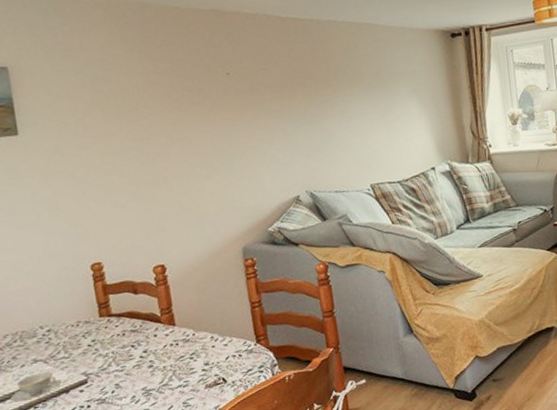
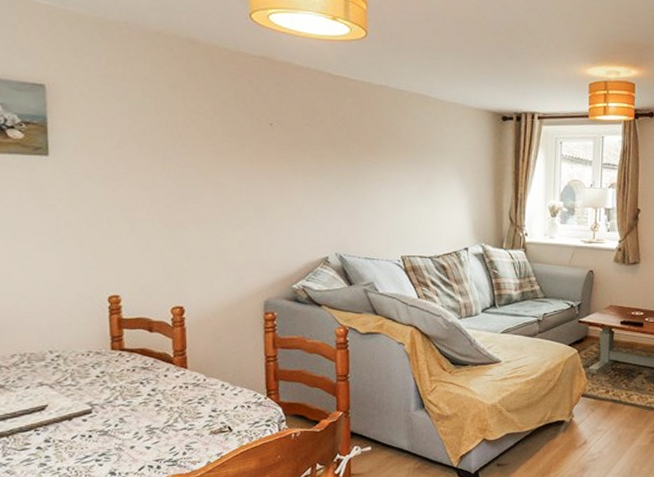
teacup: present [10,371,62,402] -> none [12,396,66,422]

